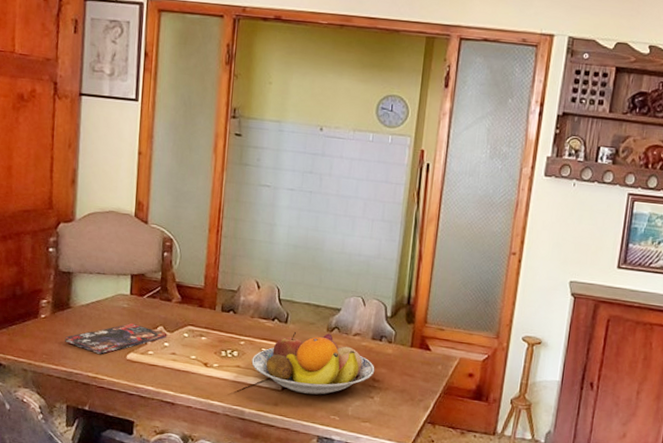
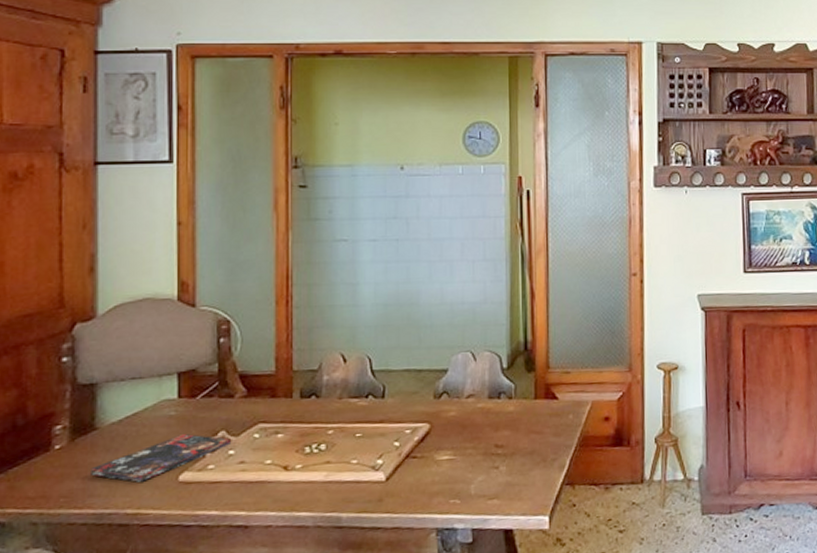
fruit bowl: present [251,332,375,395] -> none [344,401,496,480]

